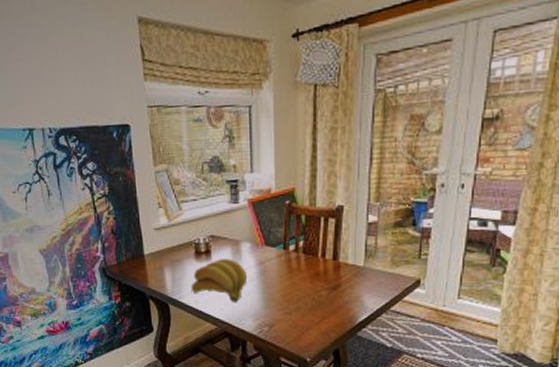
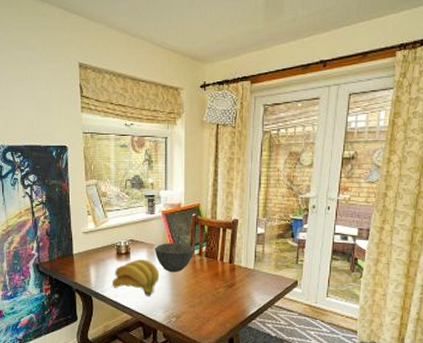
bowl: none [240,237,290,274] -> present [154,243,195,273]

